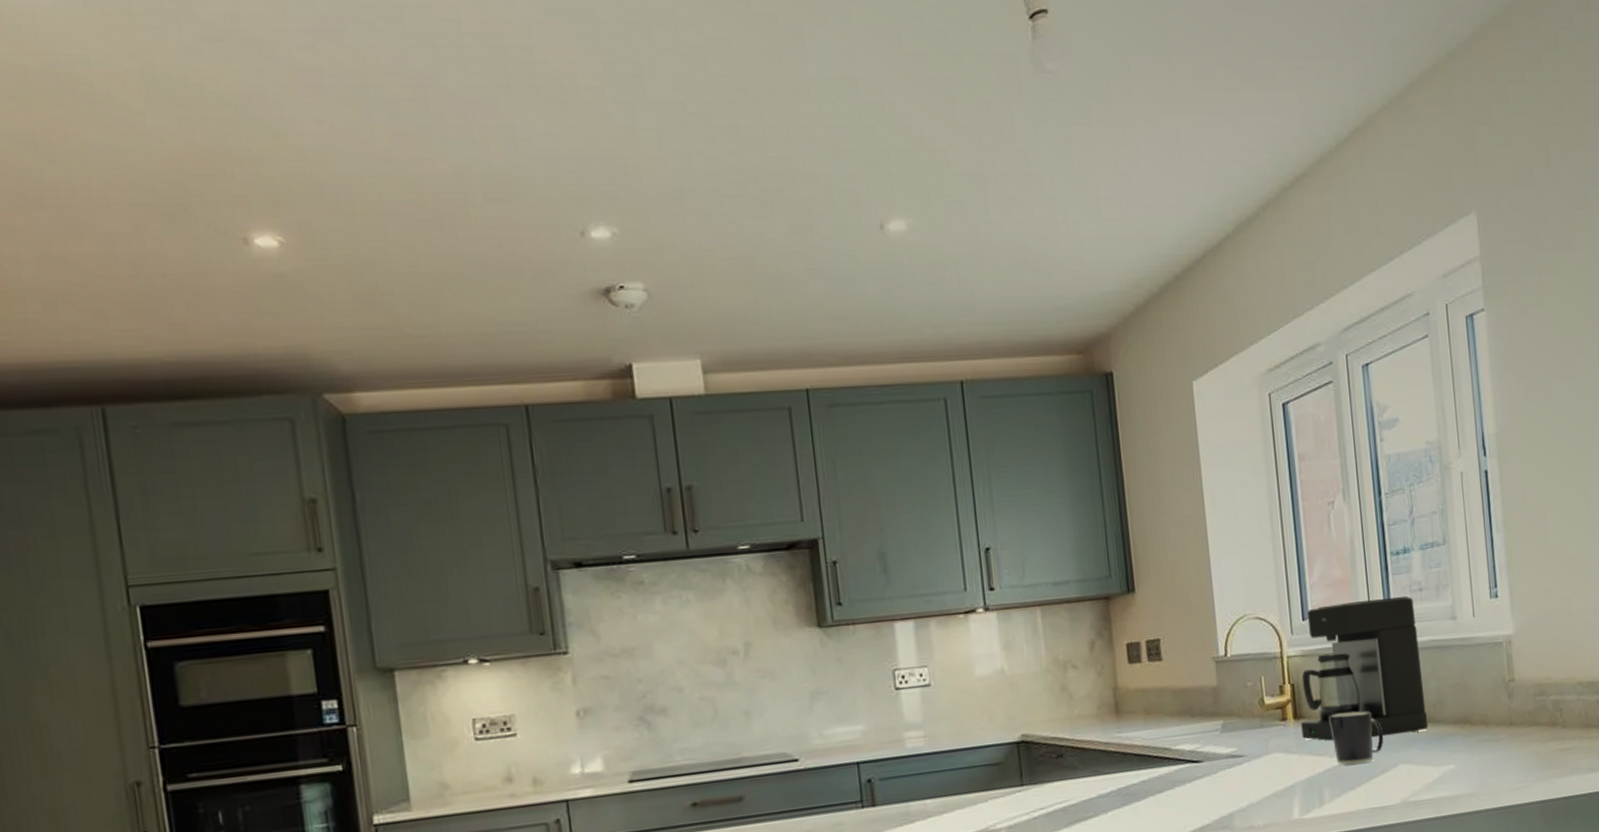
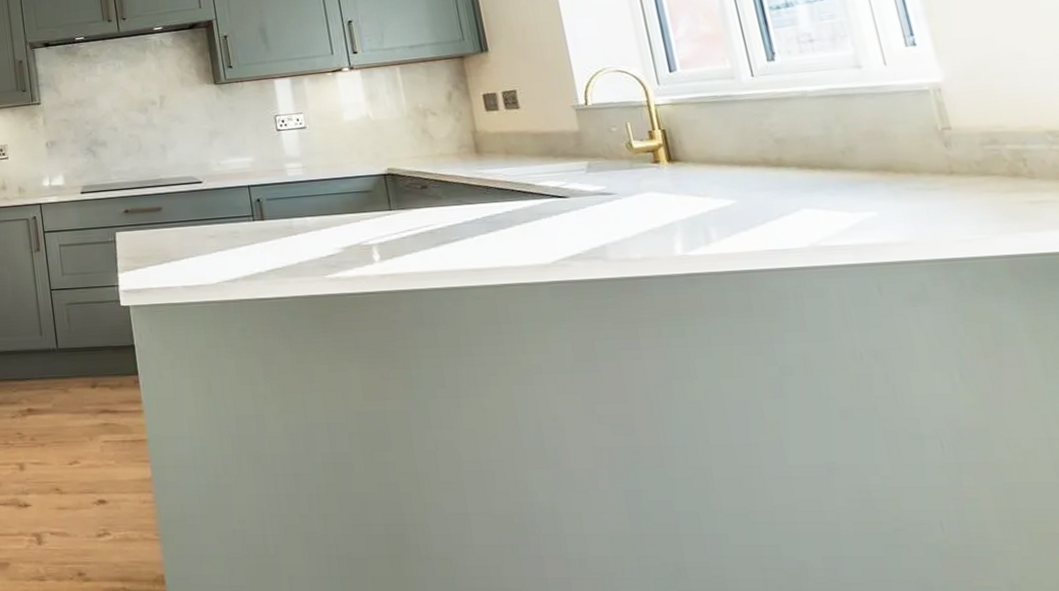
coffee maker: present [1301,595,1429,741] -> none [673,46,837,184]
mug: present [1328,711,1384,765] -> none [708,156,780,207]

